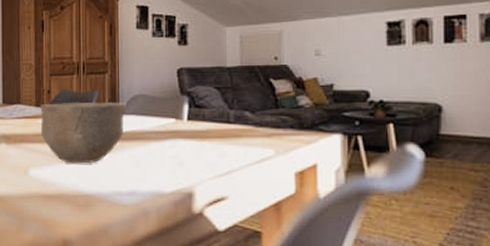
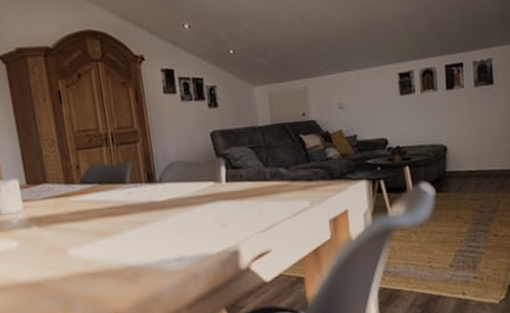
bowl: present [40,101,127,164] -> none [69,170,164,239]

